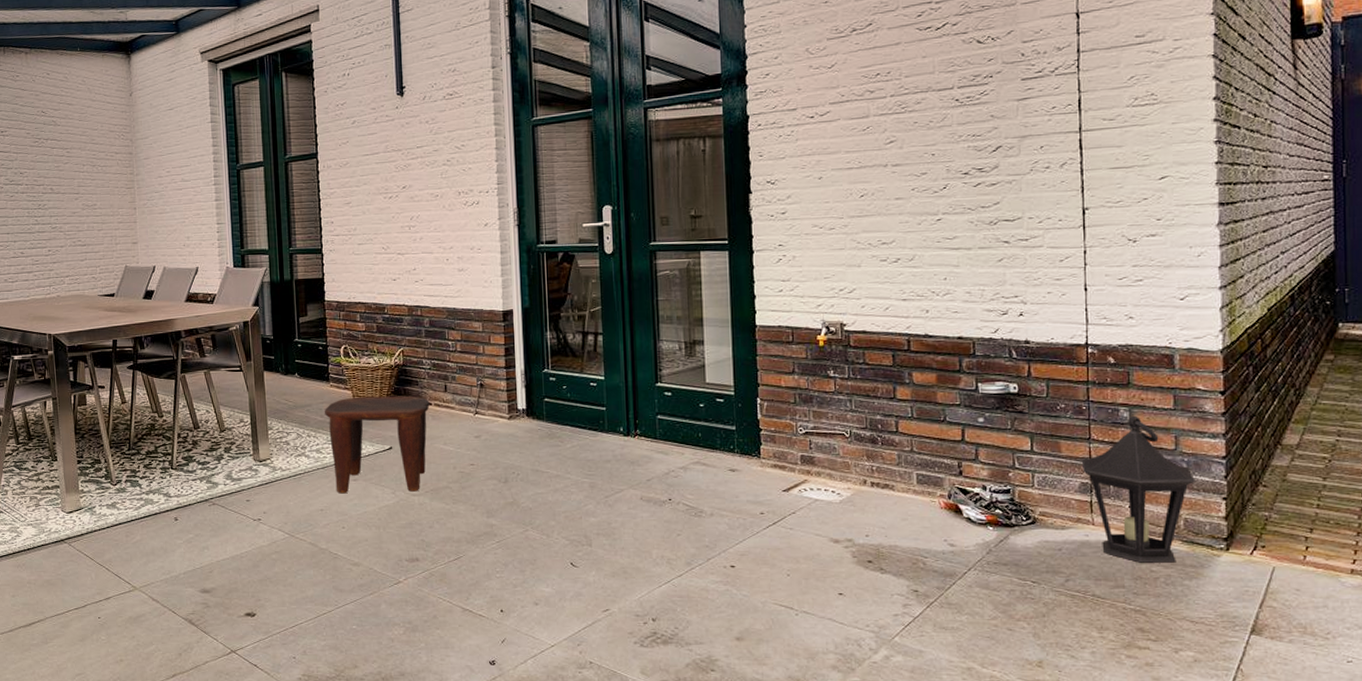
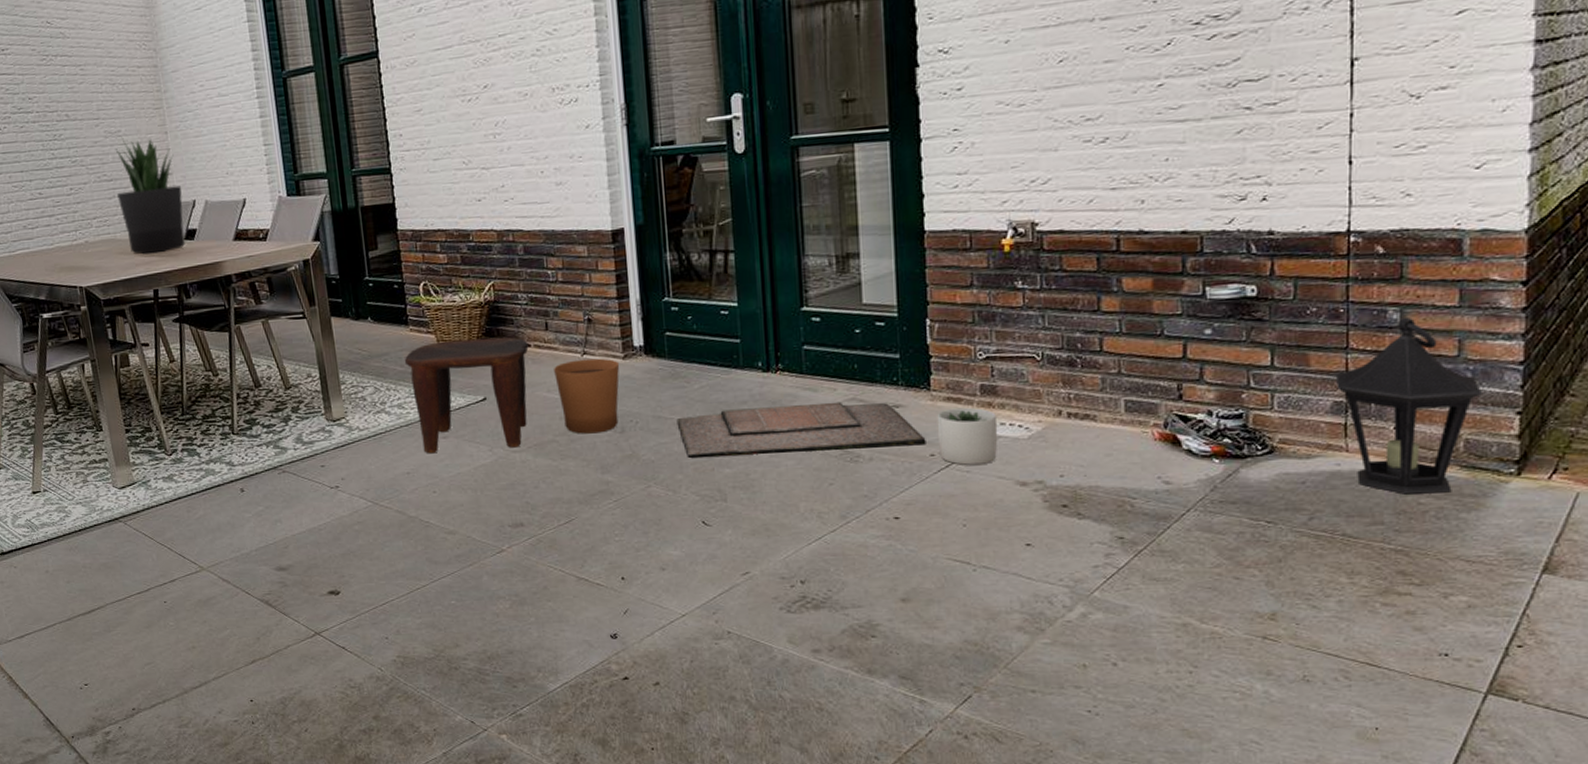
planter: none [89,210,145,310] -> present [115,137,186,255]
planter: none [450,418,506,482] -> present [554,358,620,434]
doormat: none [551,464,757,507] -> present [676,401,926,458]
planter: none [765,474,816,524] -> present [936,407,998,466]

